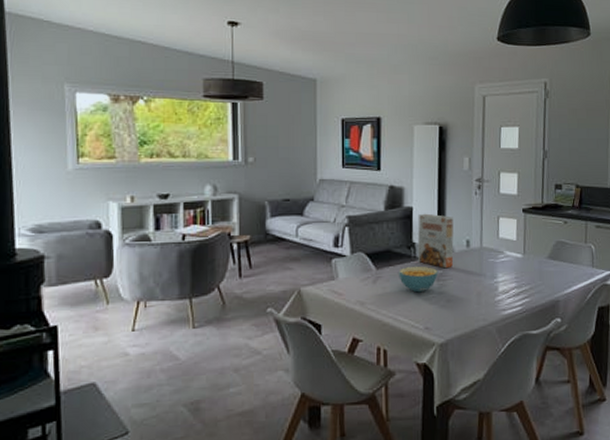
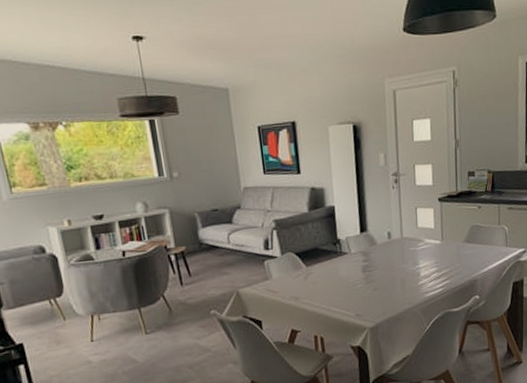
cereal bowl: present [399,266,439,293] -> none [327,260,364,285]
cereal box: present [417,213,454,269] -> none [340,210,377,260]

